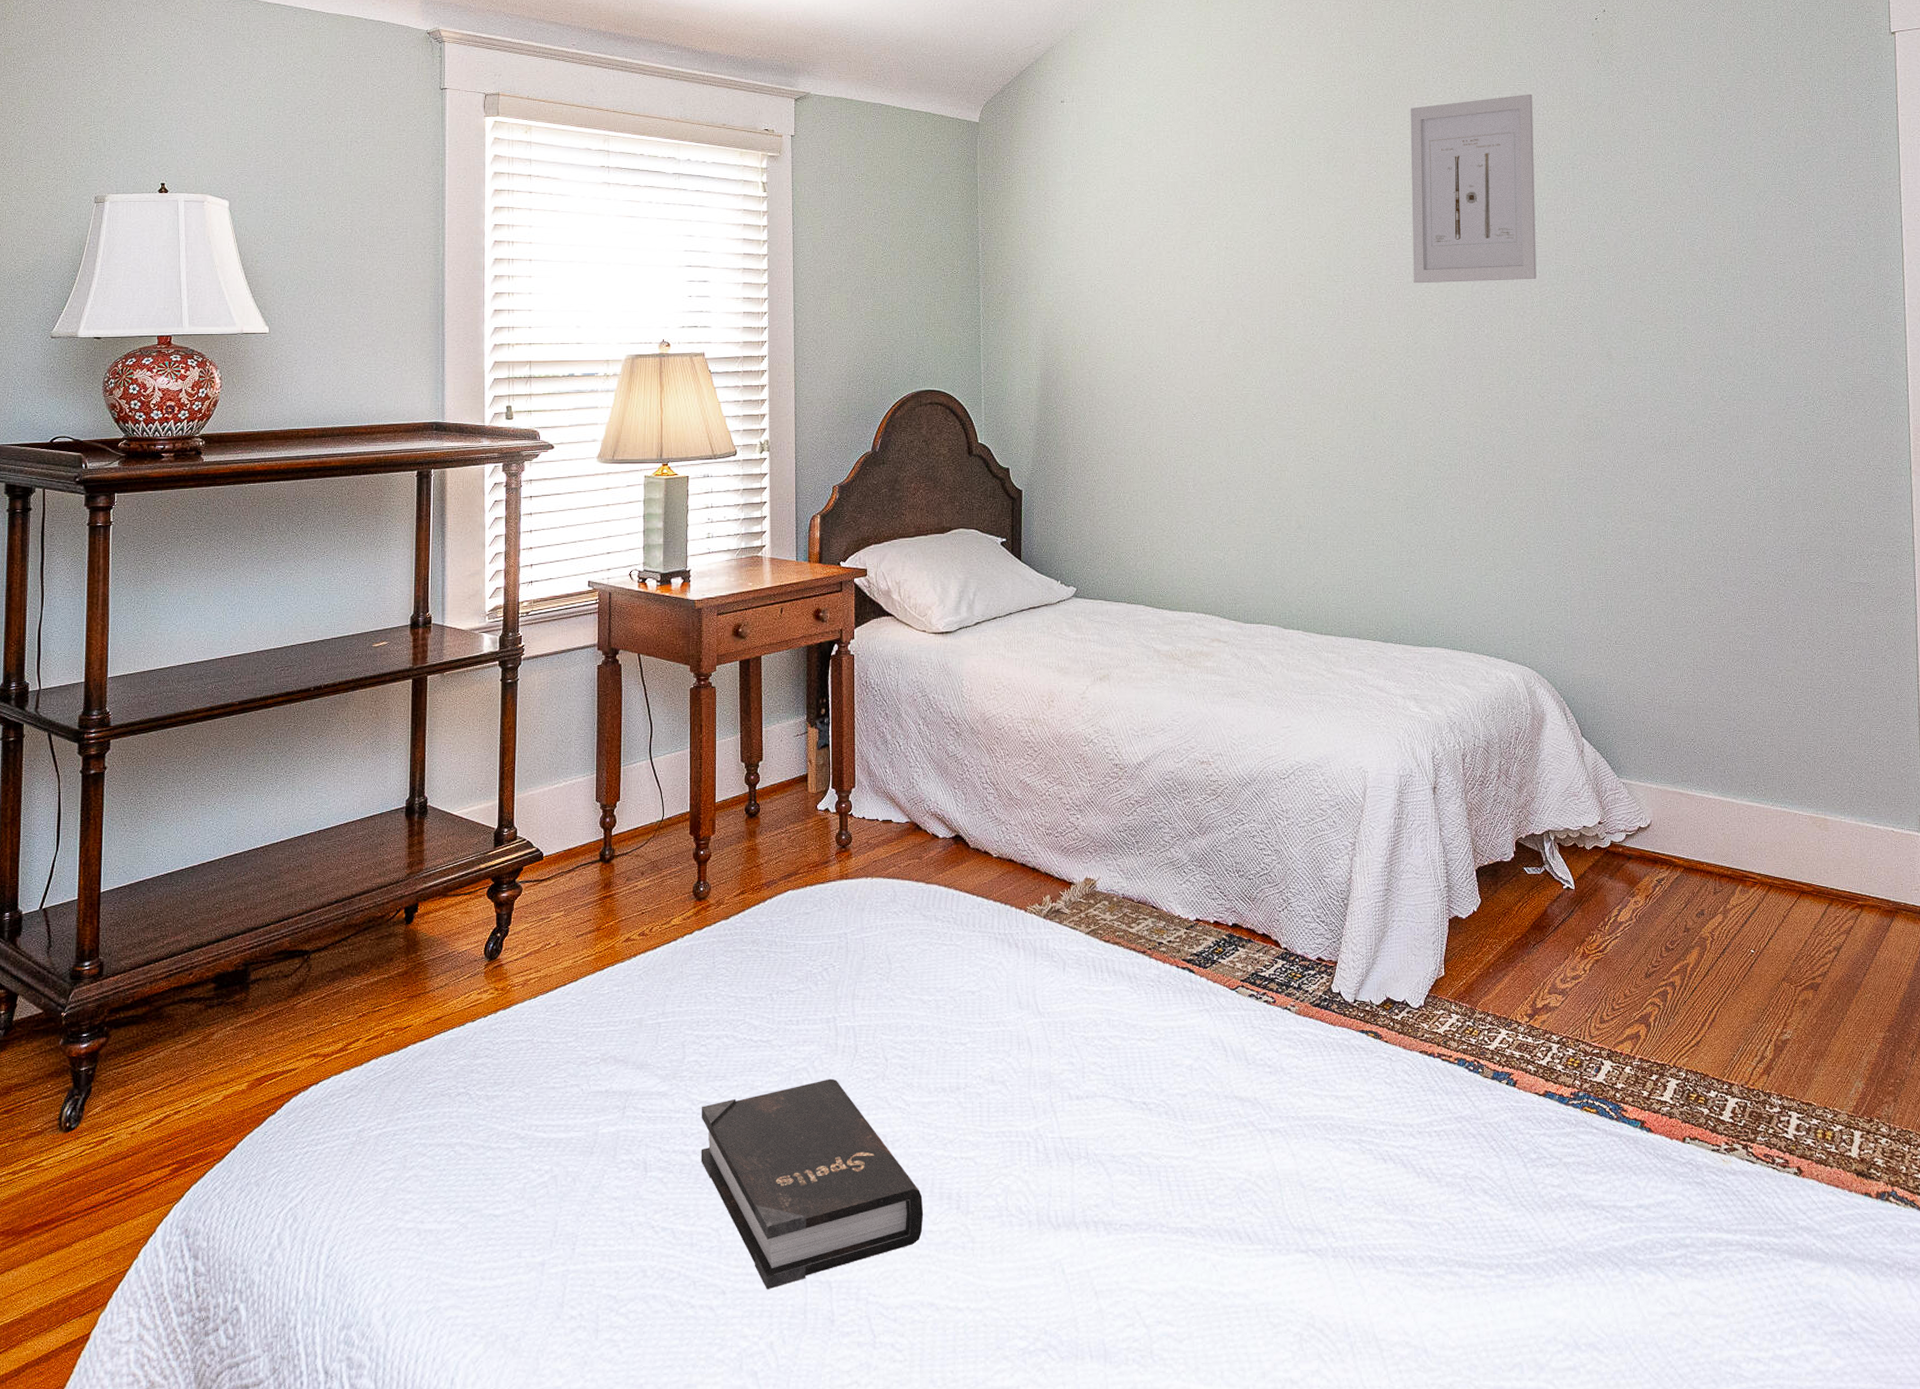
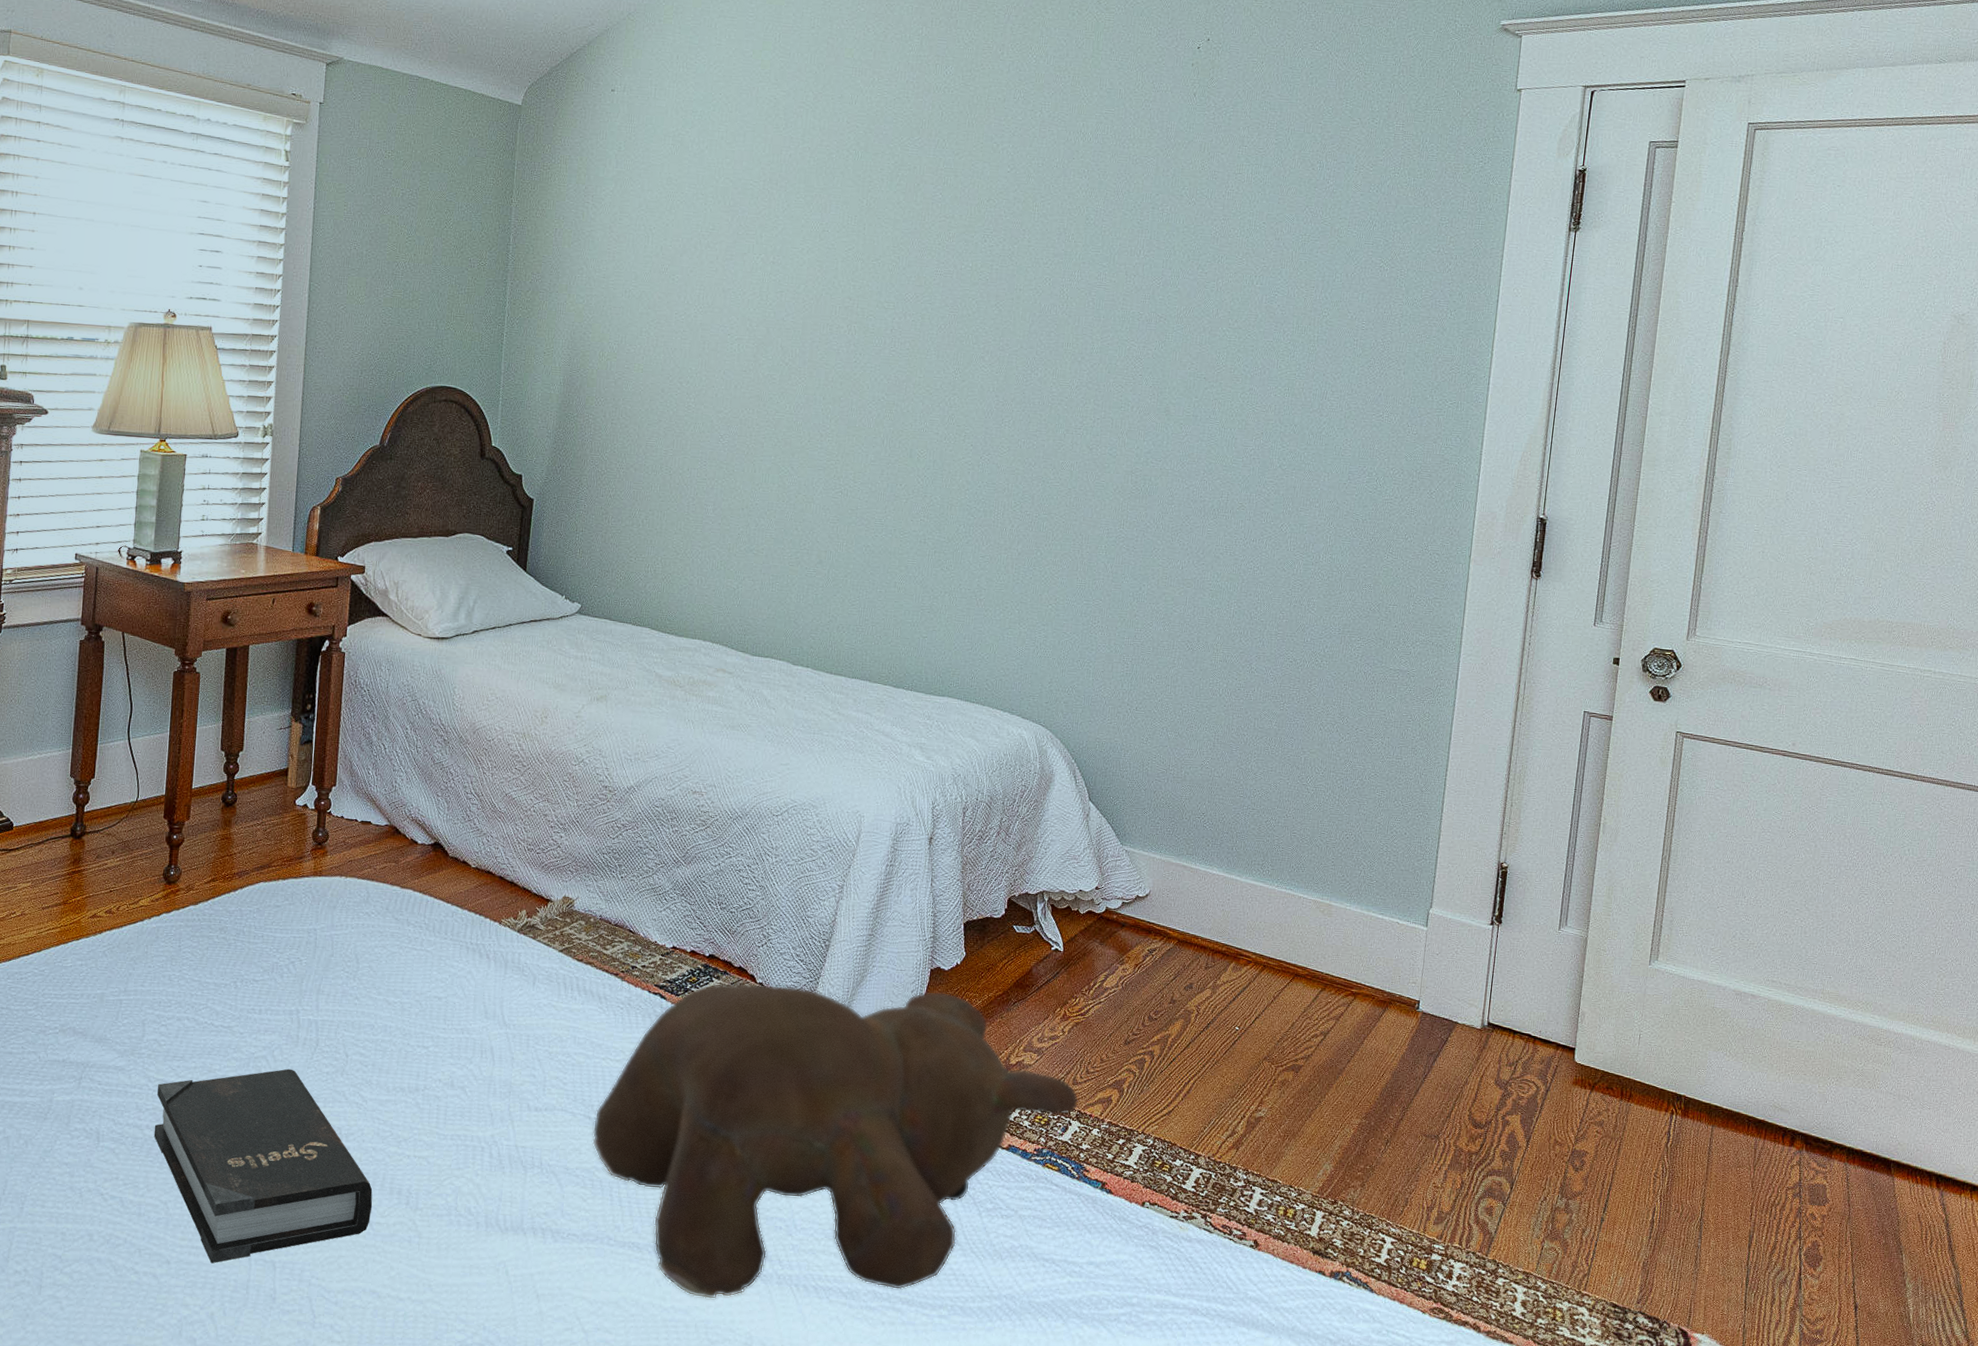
teddy bear: none [1135,940,1609,1281] -> present [592,982,1079,1300]
wall art: present [1410,94,1537,284] -> none [968,123,1120,324]

